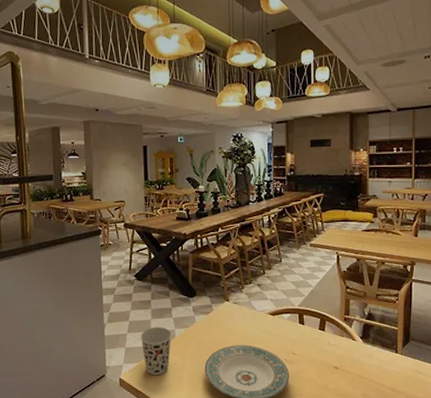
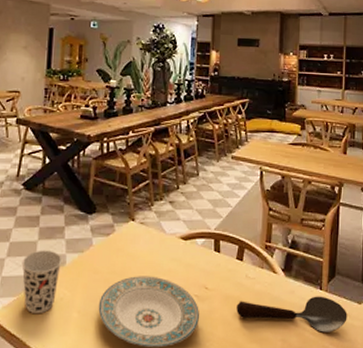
spoon: none [321,358,422,388] -> present [236,296,347,333]

